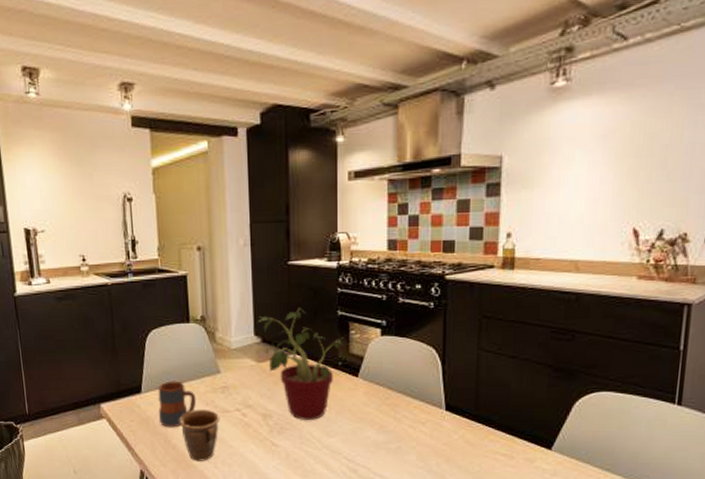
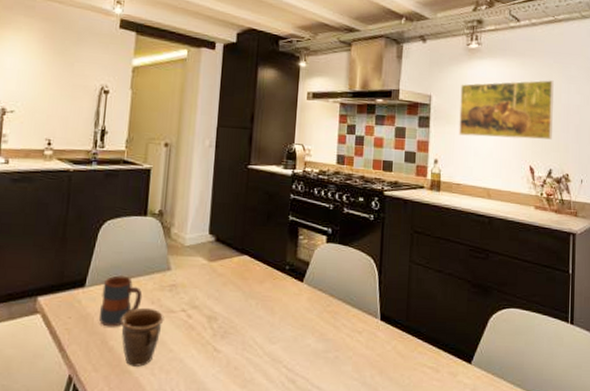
potted plant: present [256,308,344,420] -> none [212,210,293,325]
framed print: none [538,114,674,201] -> present [459,80,554,140]

